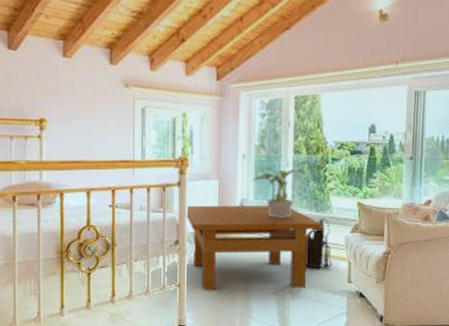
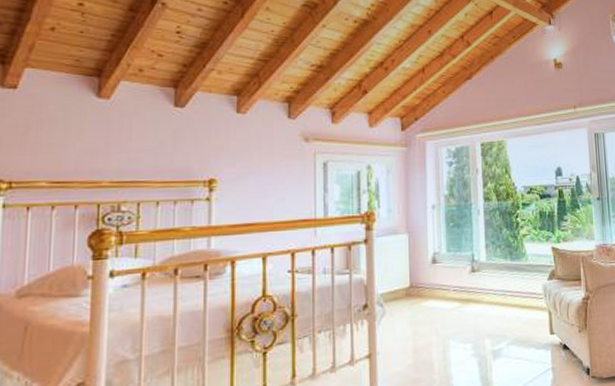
table: present [185,205,323,291] -> none [373,258,519,360]
potted plant: present [252,168,305,218] -> none [443,217,497,270]
shoulder bag: present [305,218,333,269] -> none [503,266,533,323]

